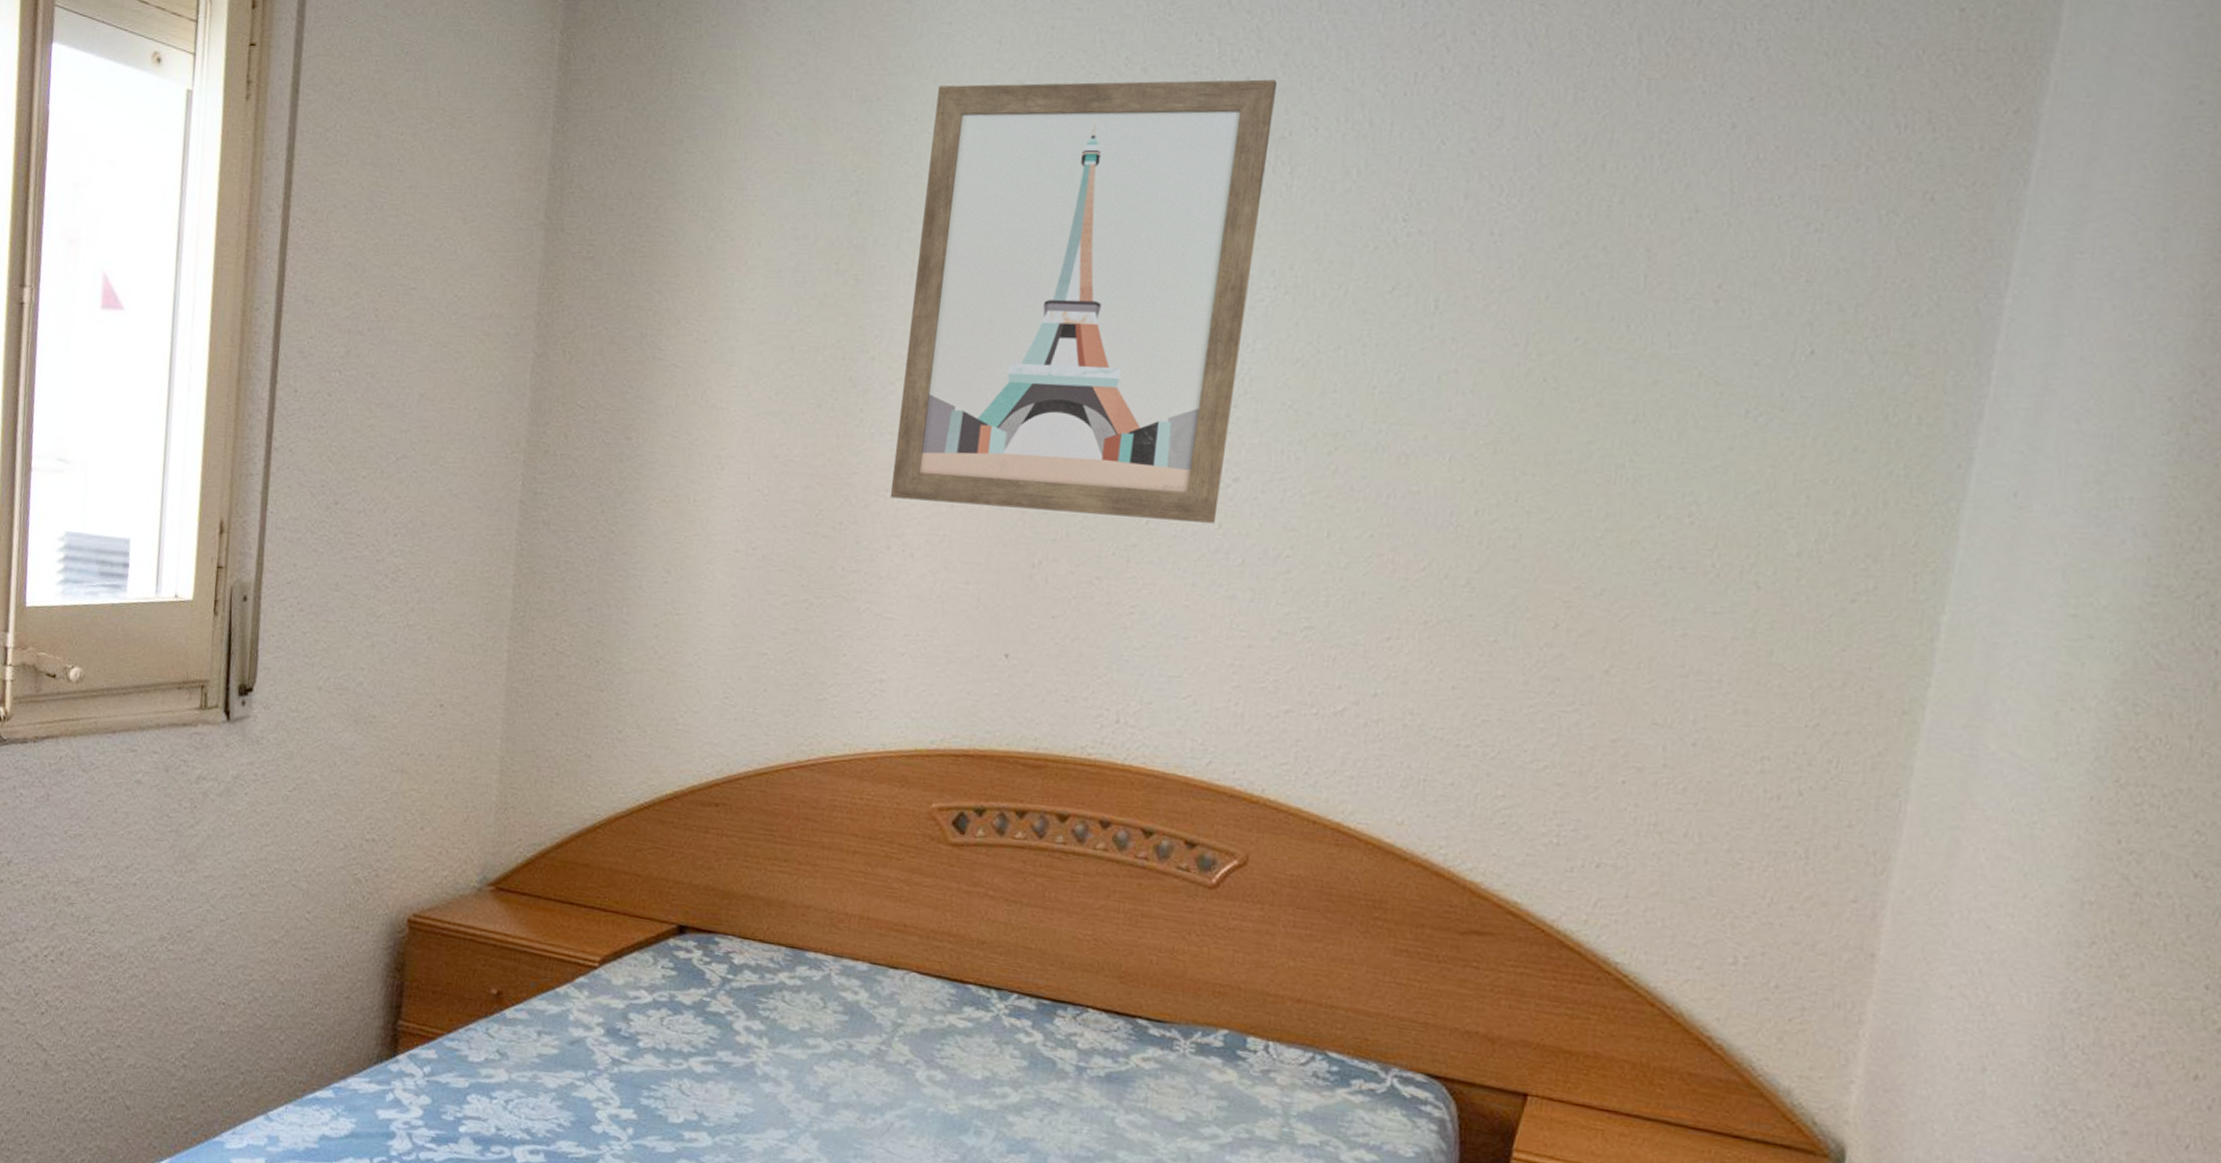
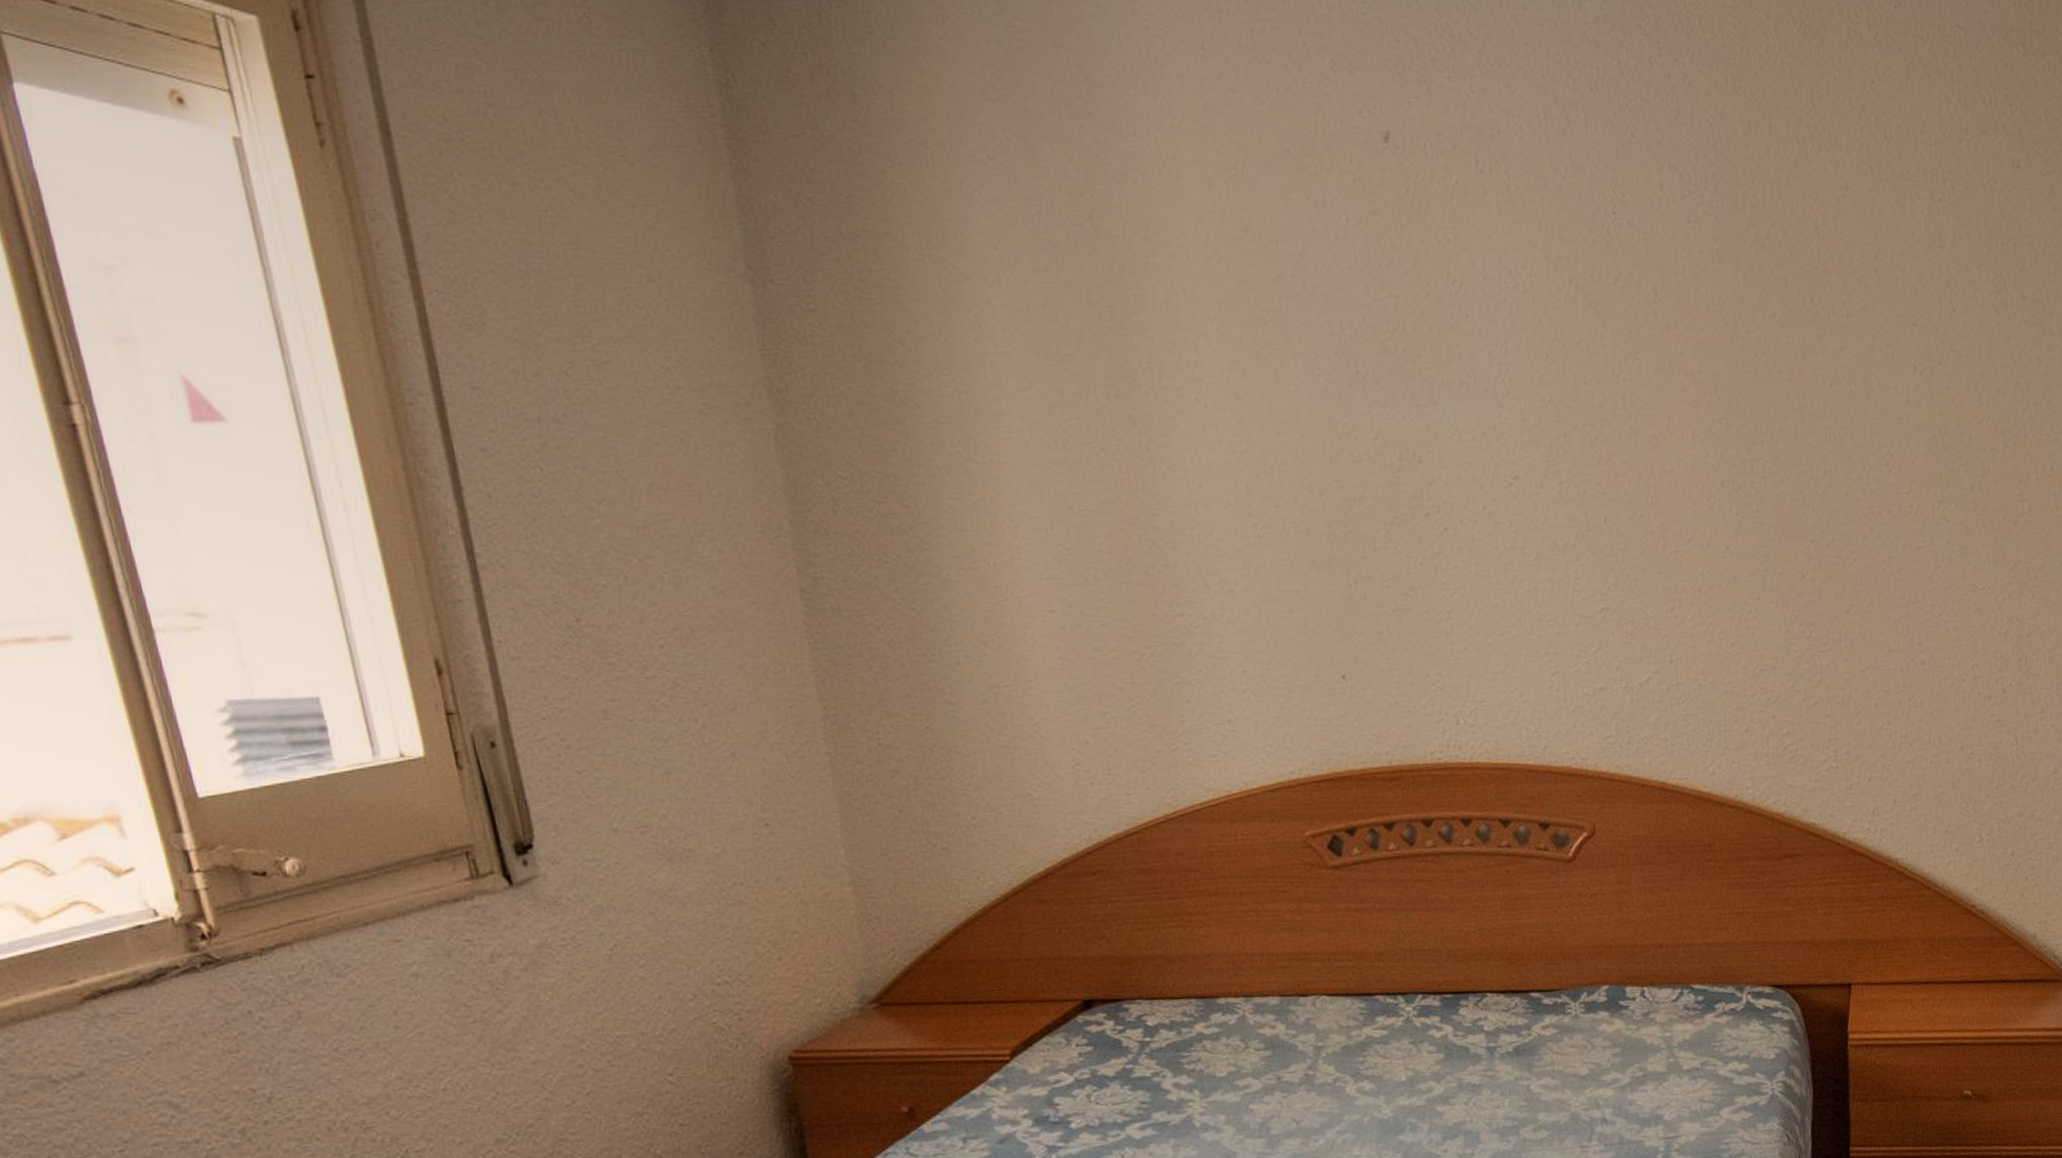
wall art: present [890,79,1277,523] -> none [1150,78,1506,536]

